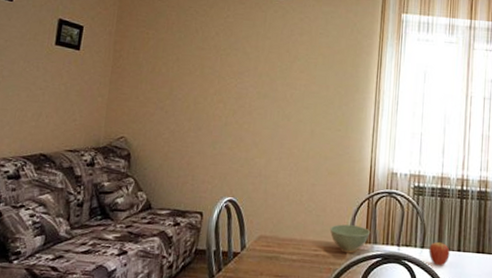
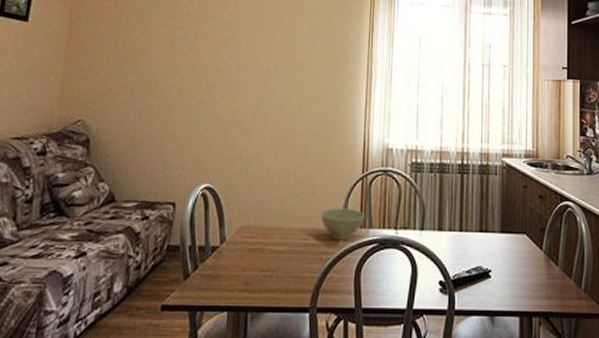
fruit: present [429,241,450,266] -> none [429,221,452,249]

